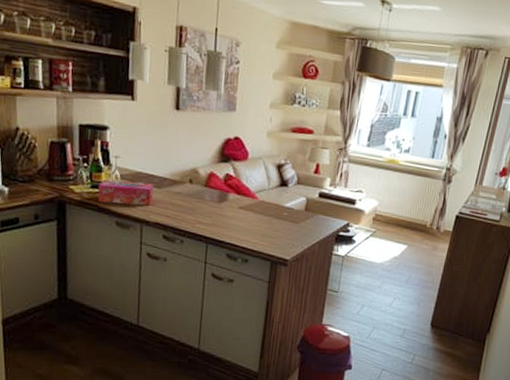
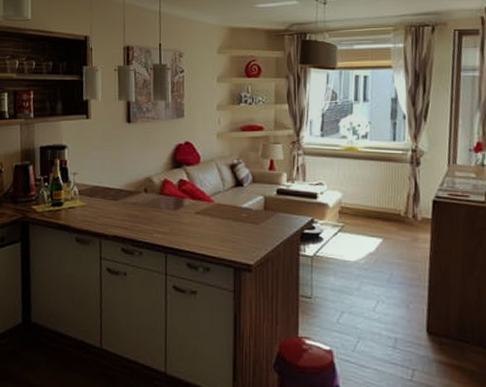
tissue box: present [98,179,154,206] -> none [58,196,110,220]

